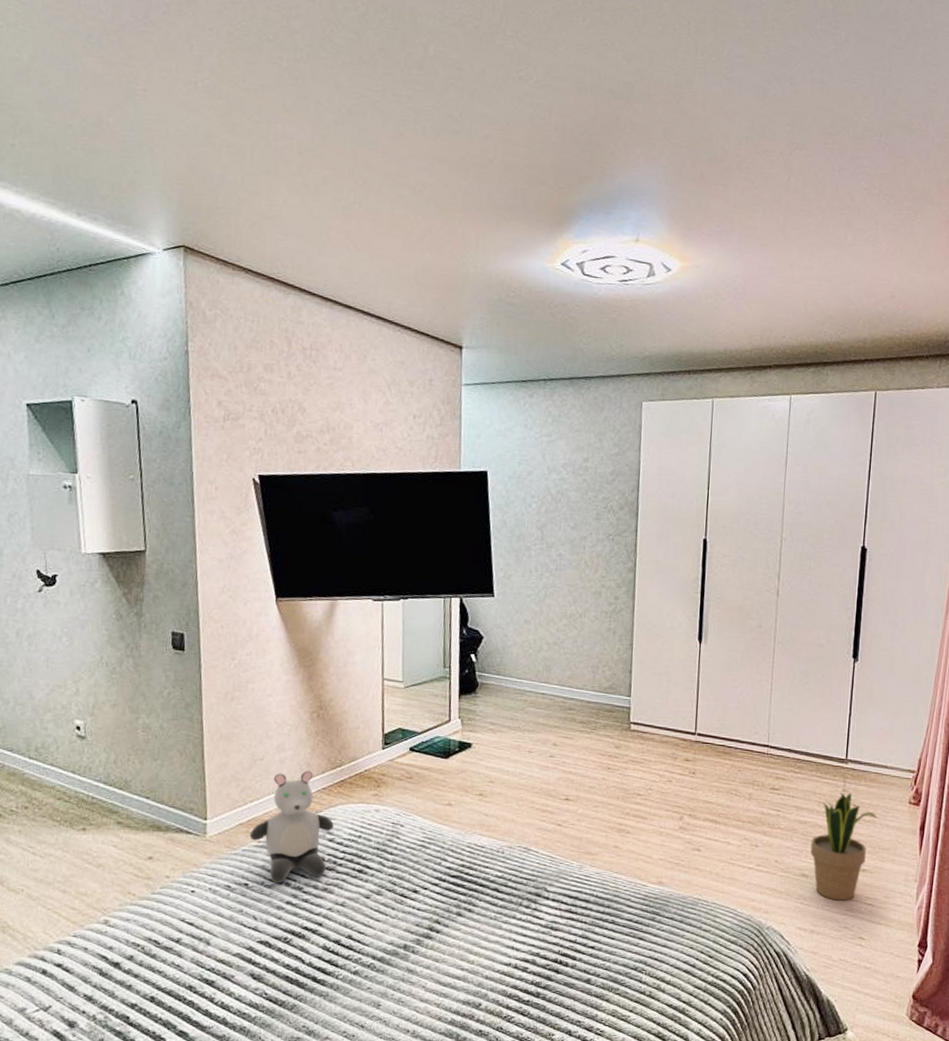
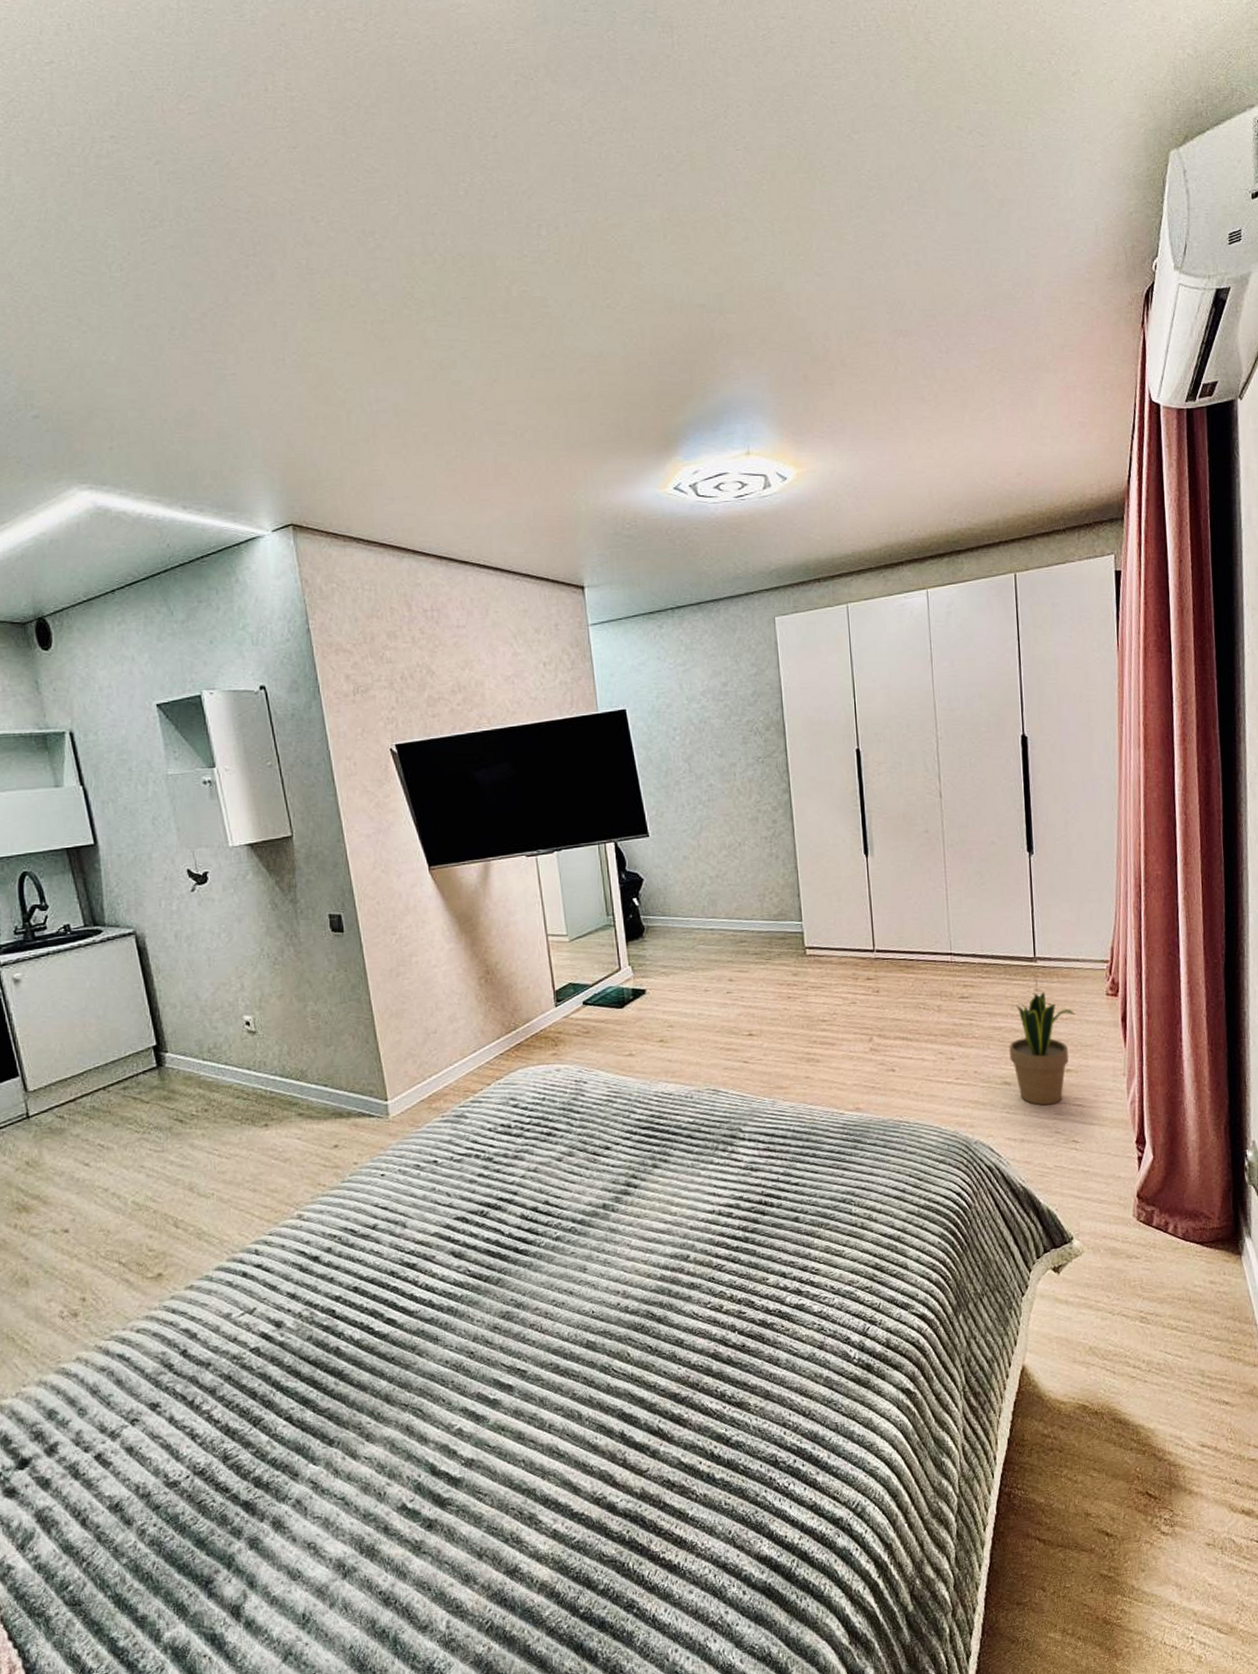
stuffed animal: present [249,771,334,884] -> none [432,1038,516,1157]

